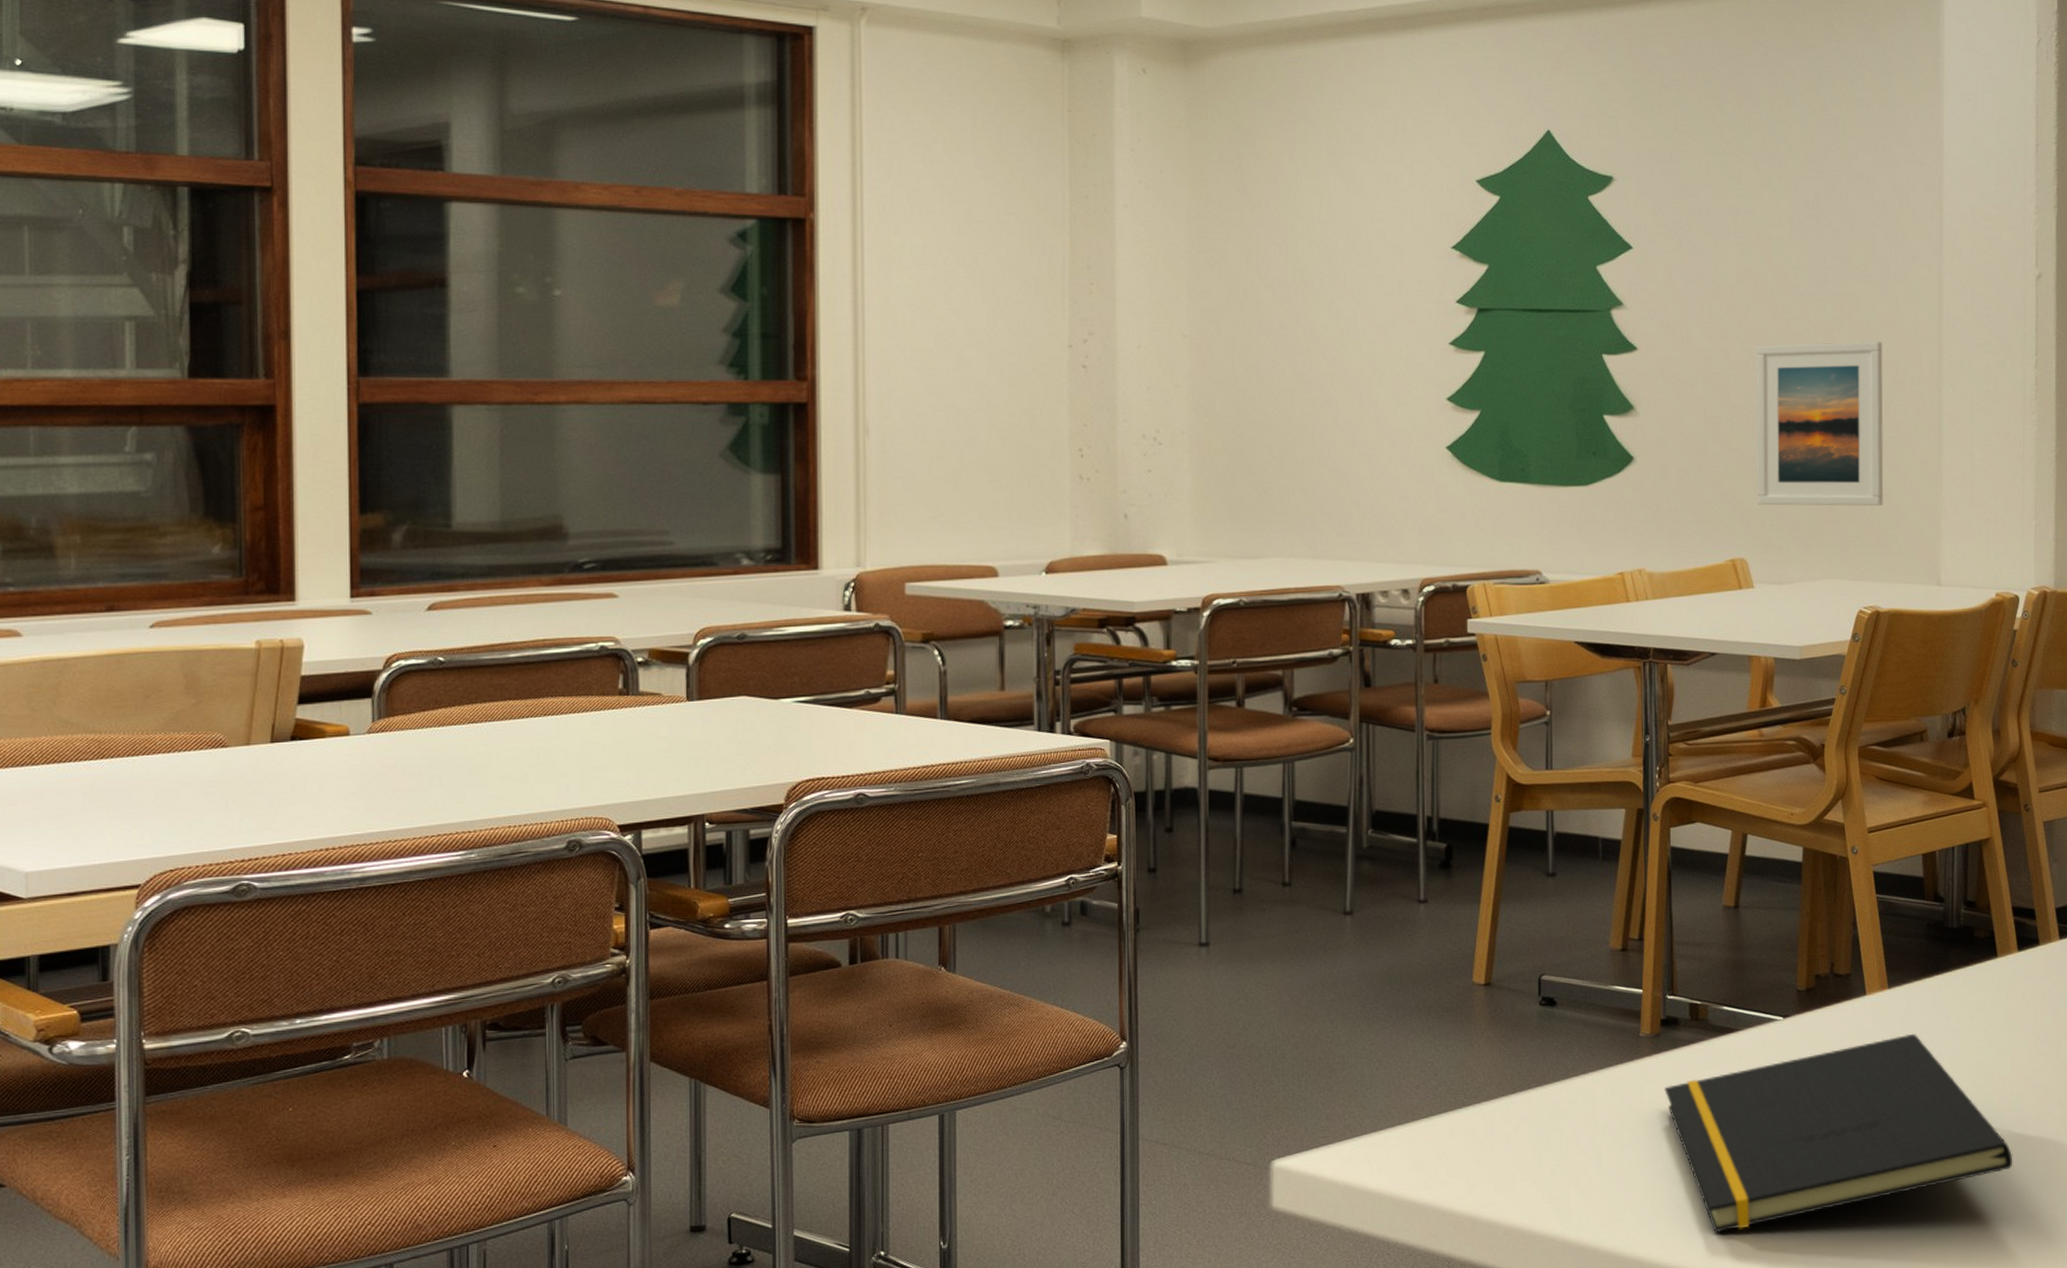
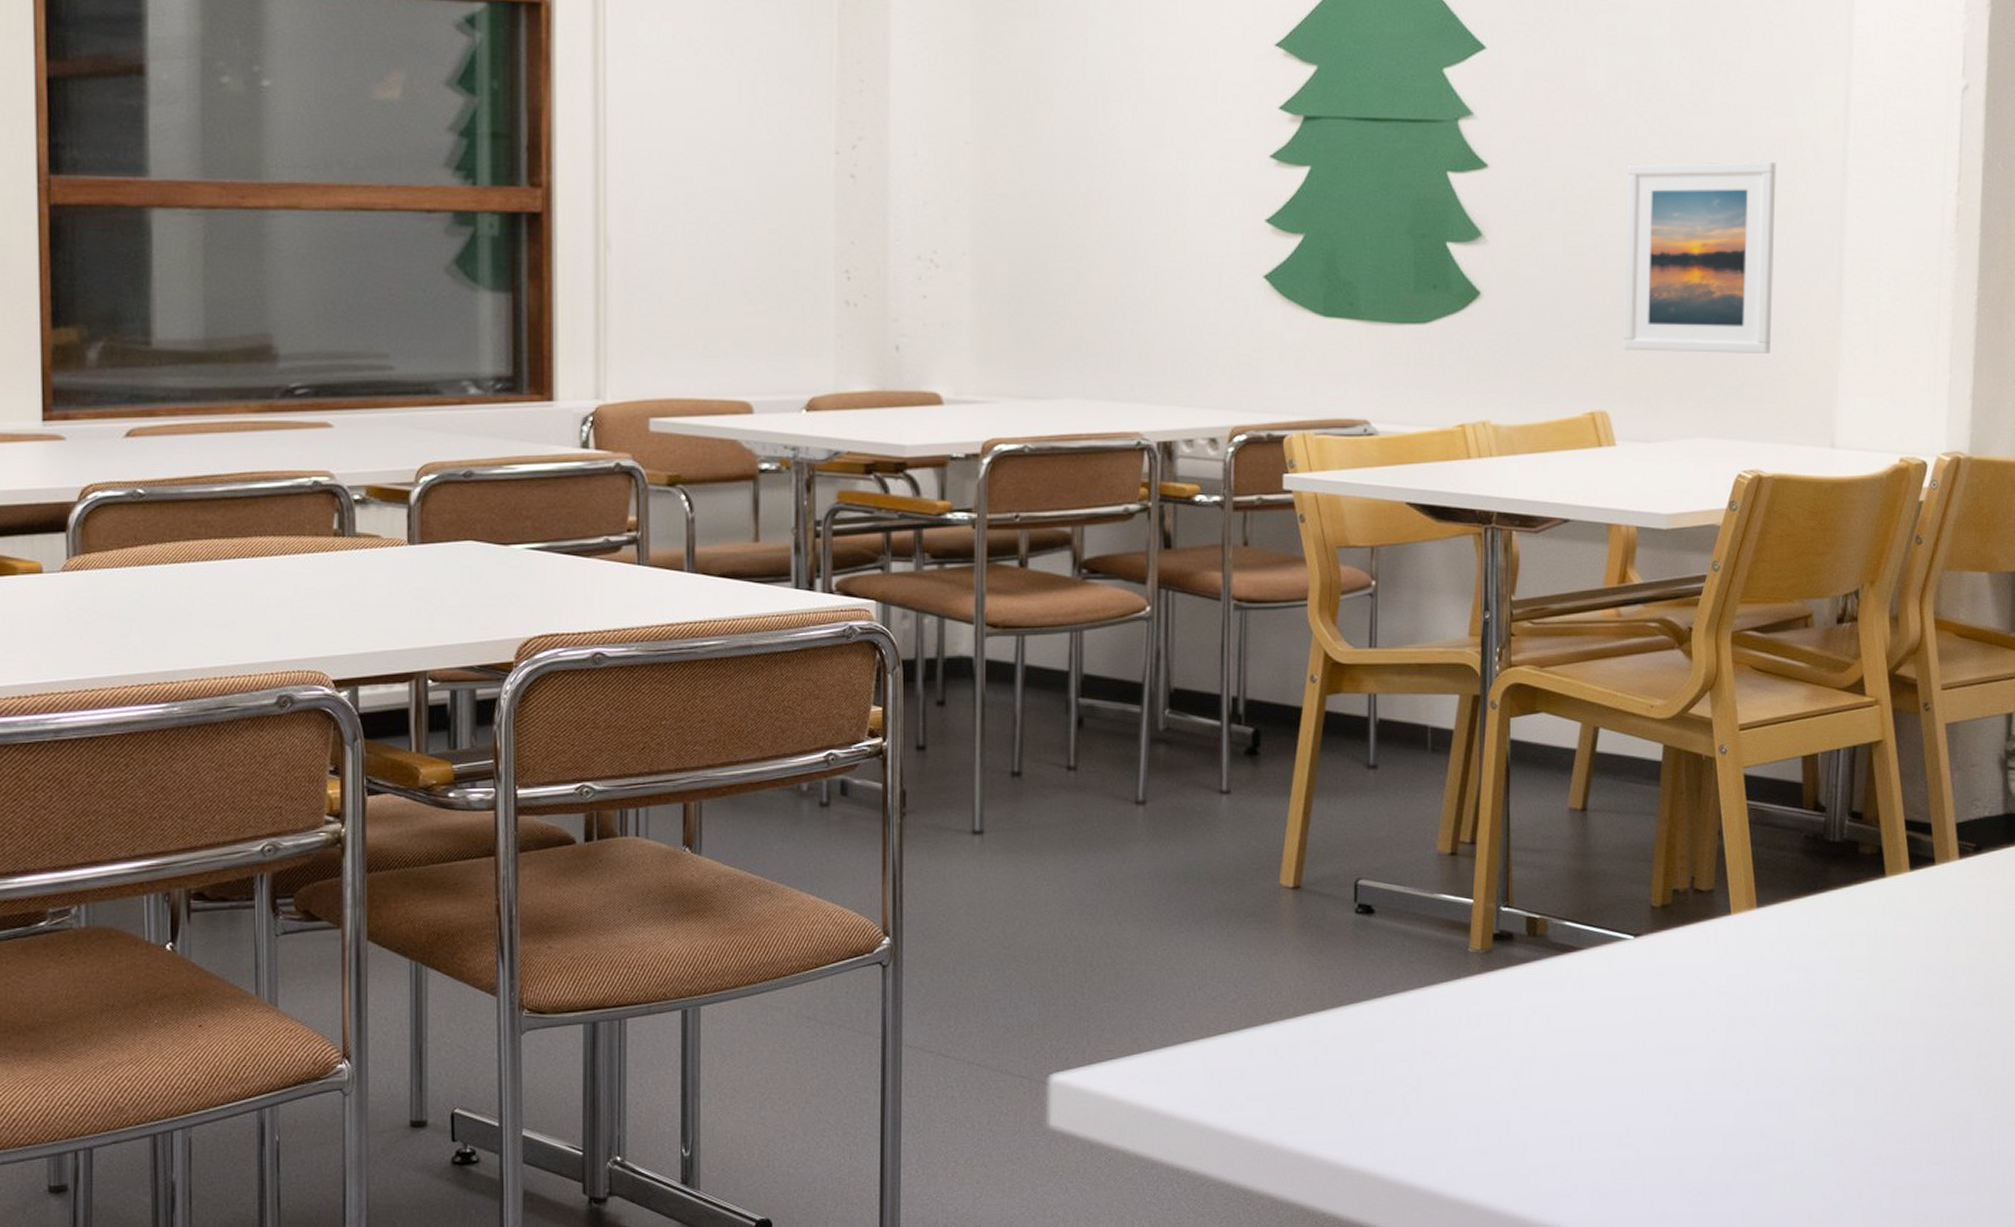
notepad: present [1665,1033,2013,1234] -> none [1495,959,1895,1176]

